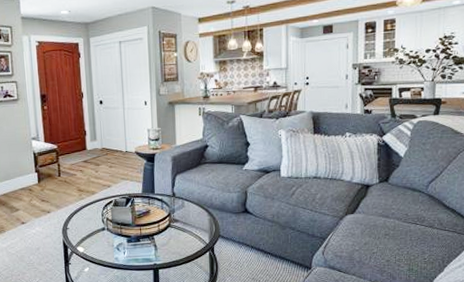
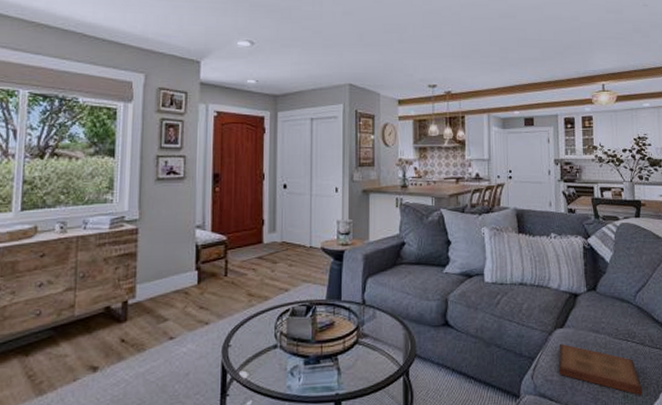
book: none [348,226,428,269] -> present [558,343,643,396]

